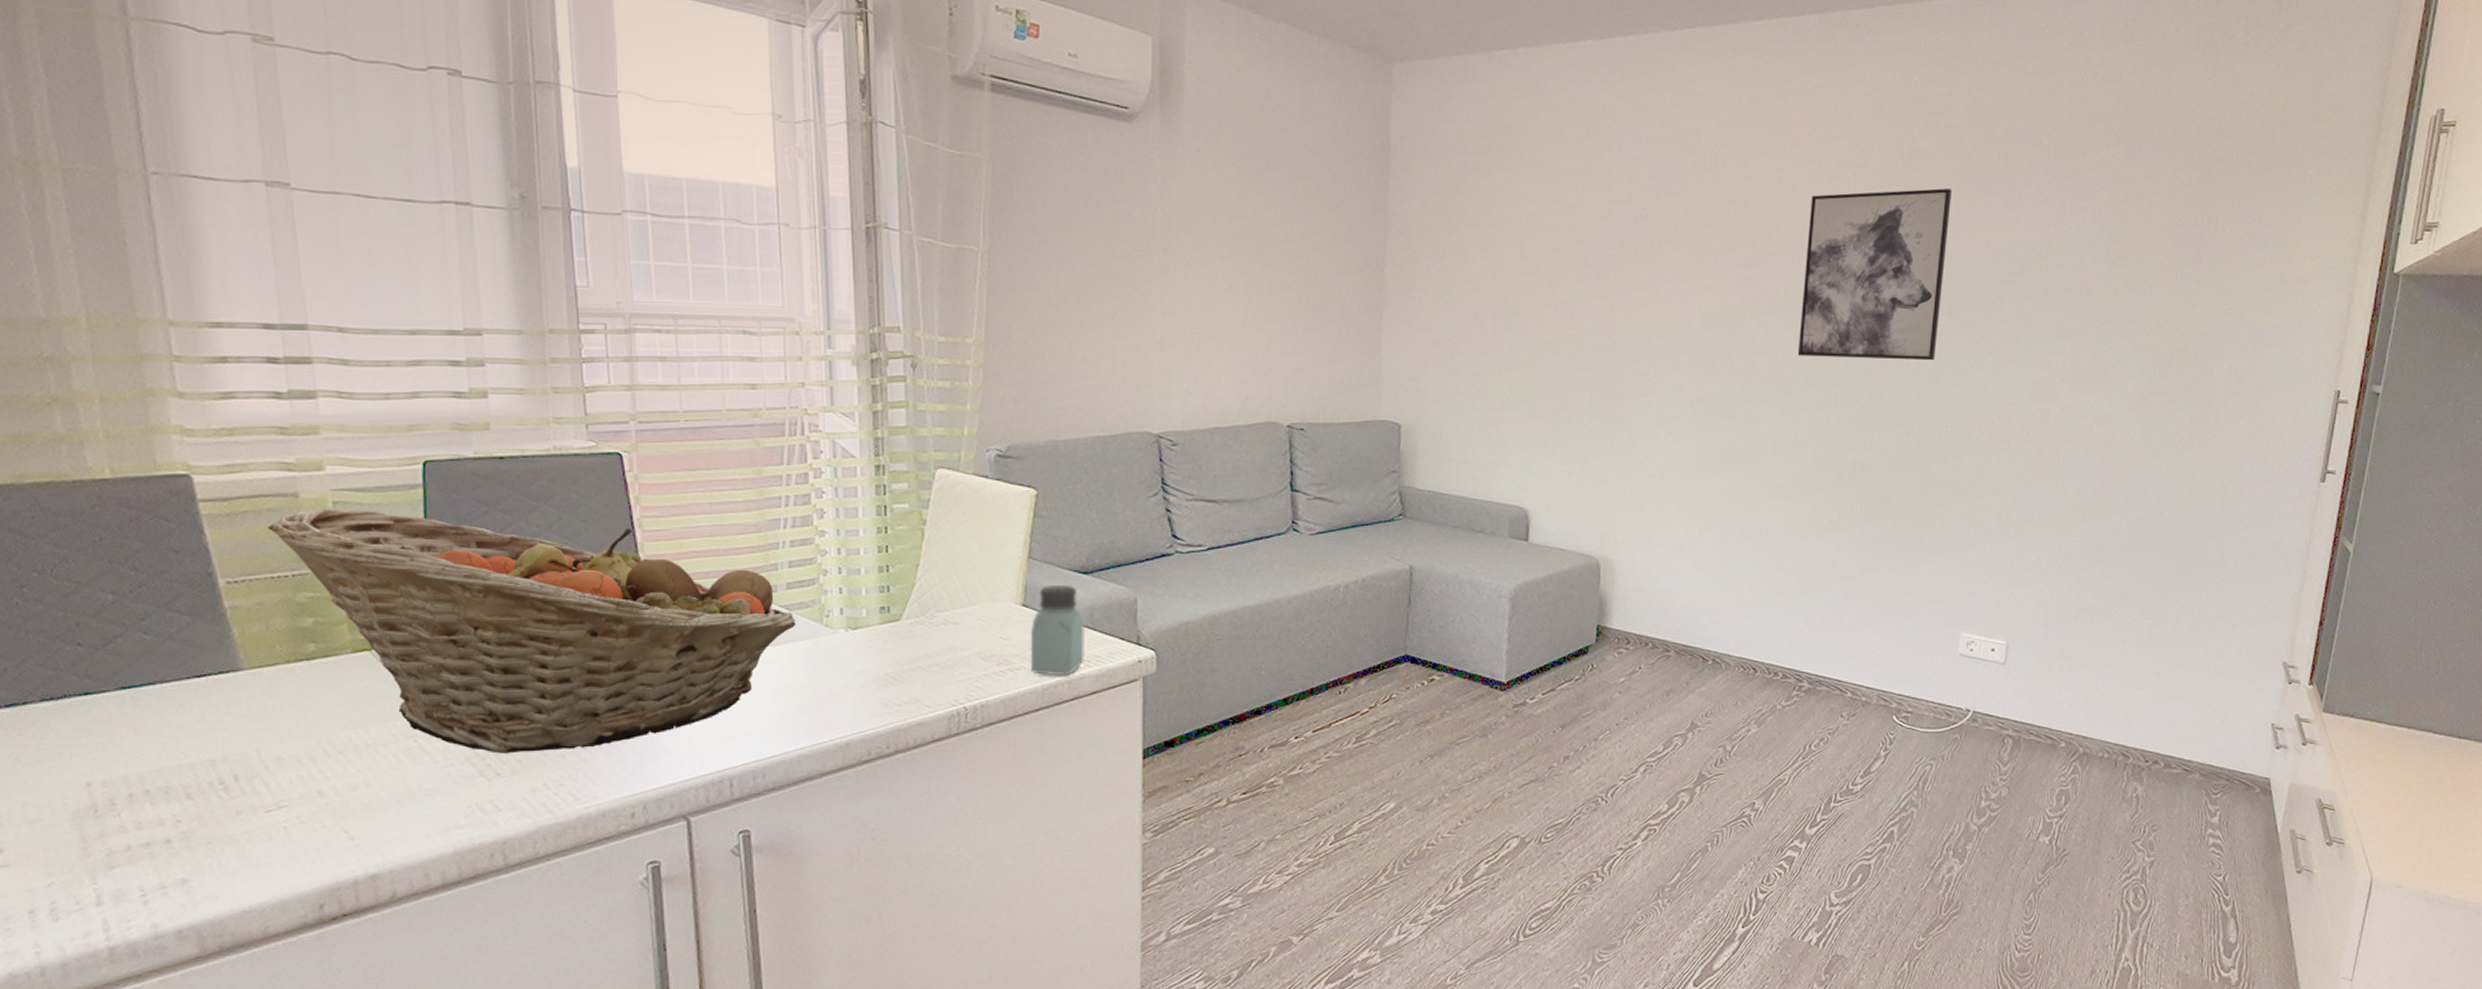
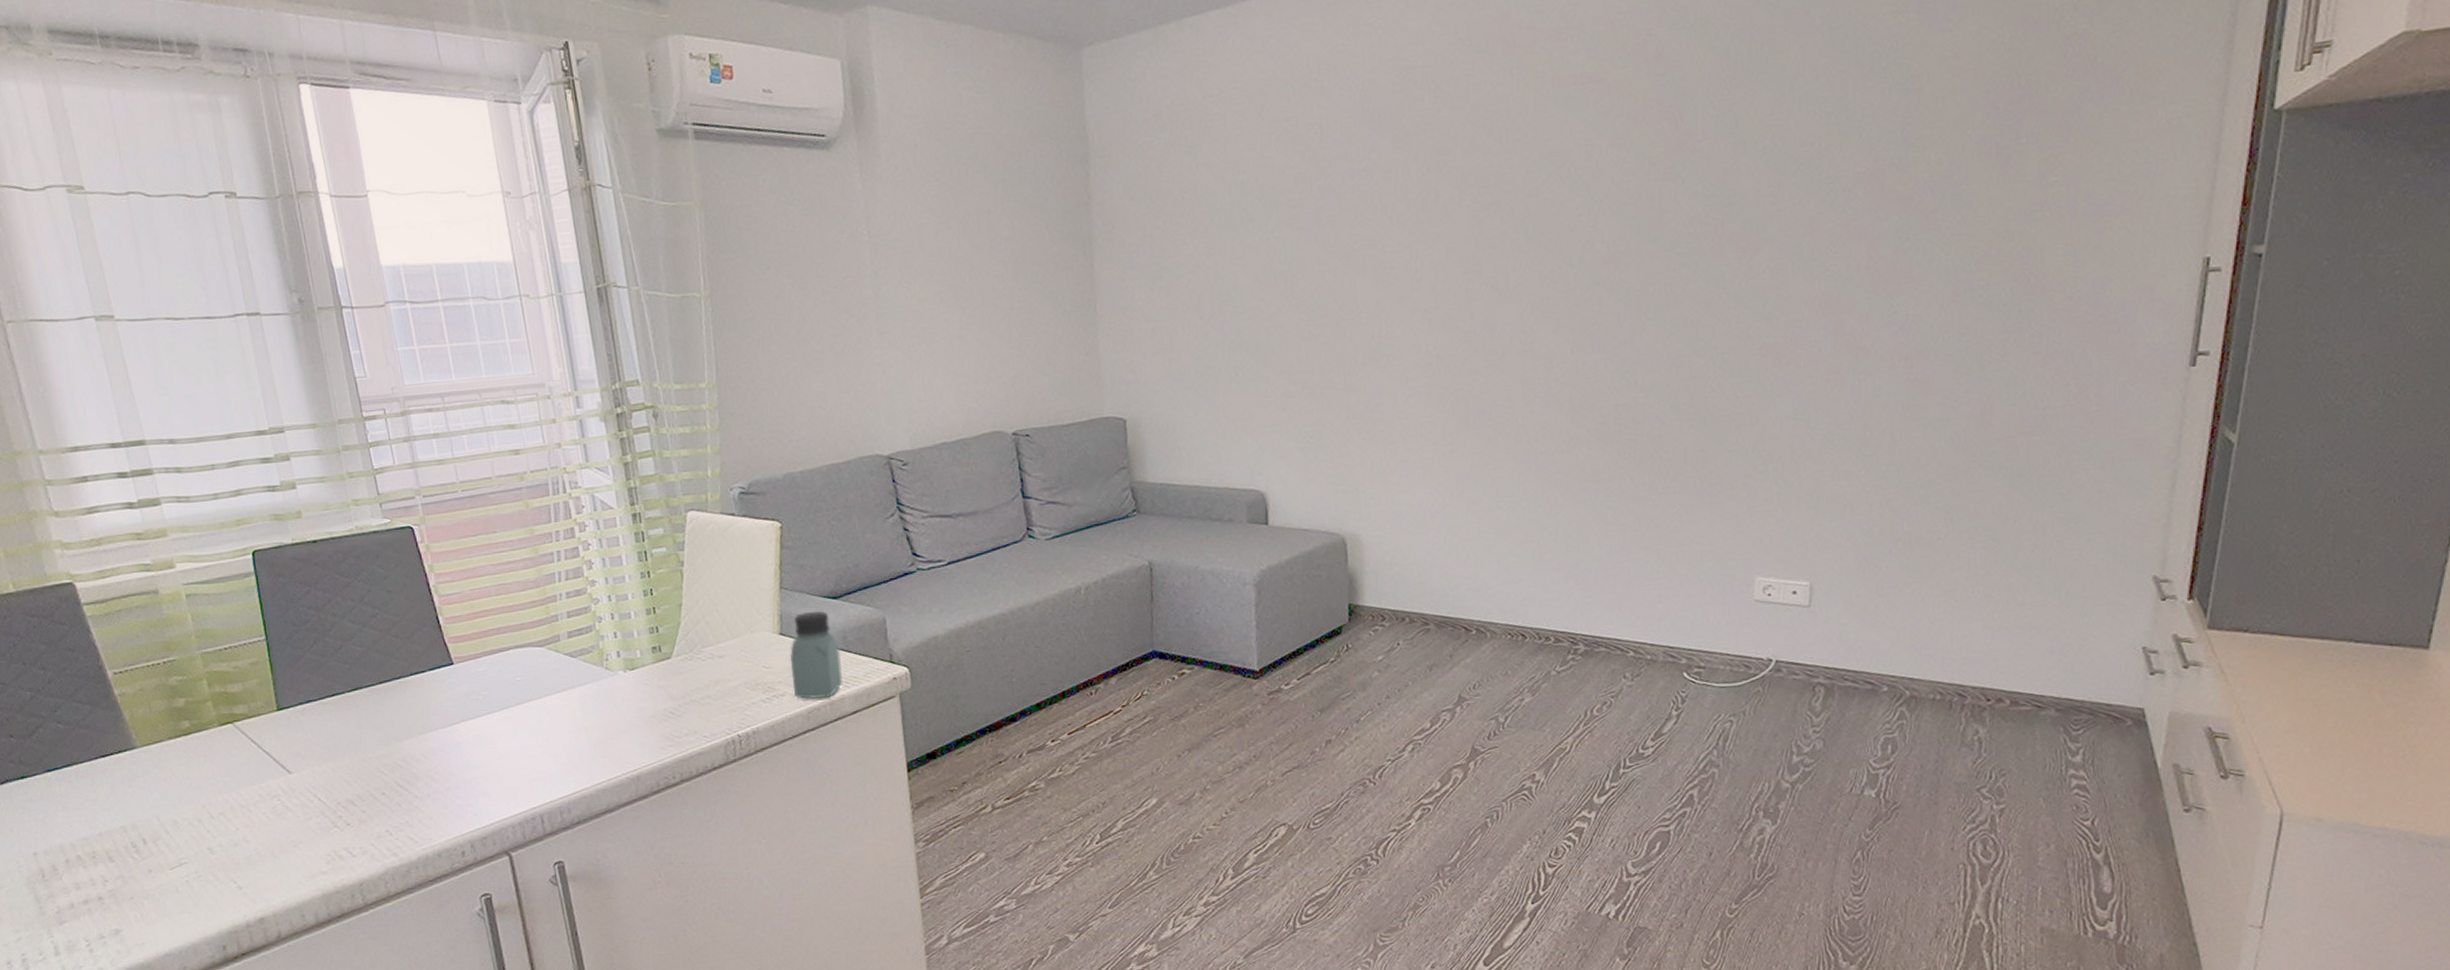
fruit basket: present [267,508,796,754] -> none [138,594,581,806]
wall art: present [1797,188,1952,361] -> none [1543,90,1709,298]

